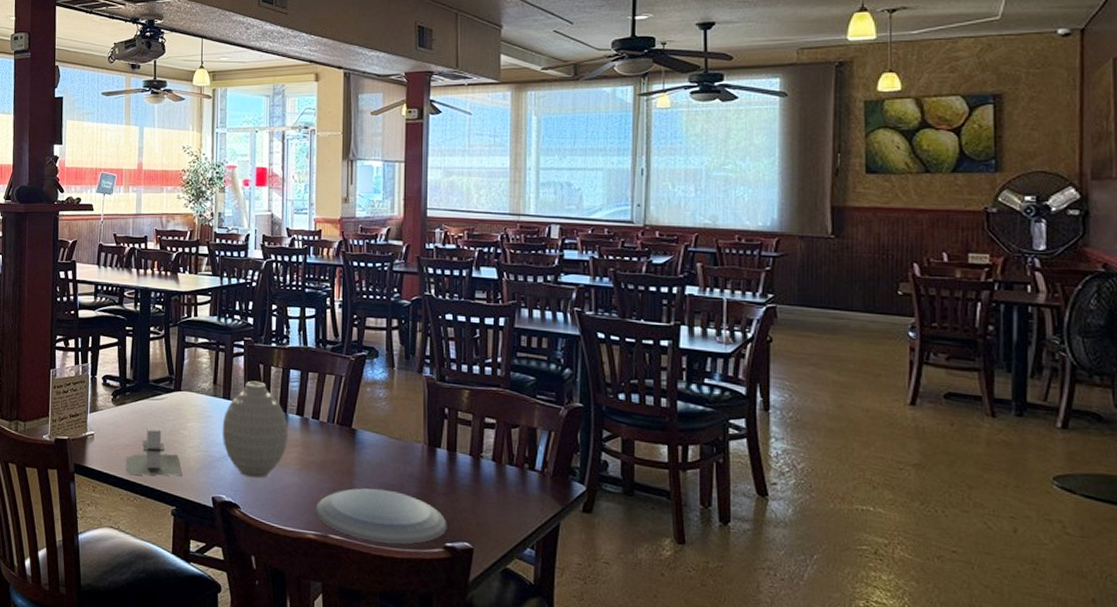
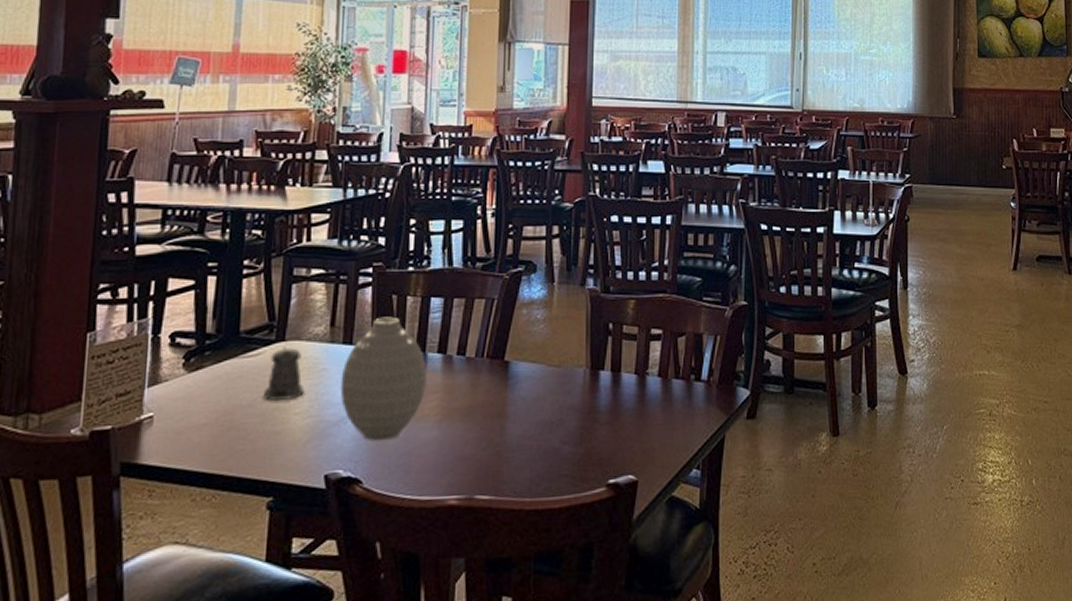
napkin holder: present [126,425,181,476] -> none [201,392,283,465]
pepper shaker: none [167,395,197,436] -> present [263,346,306,401]
plate: present [315,488,447,544] -> none [458,428,610,494]

